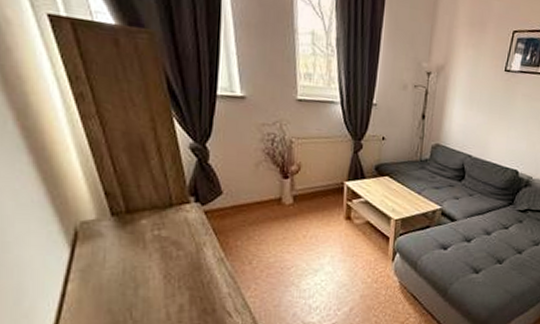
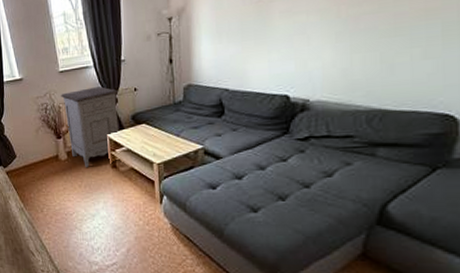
nightstand: none [295,125,365,217] -> present [61,86,119,168]

